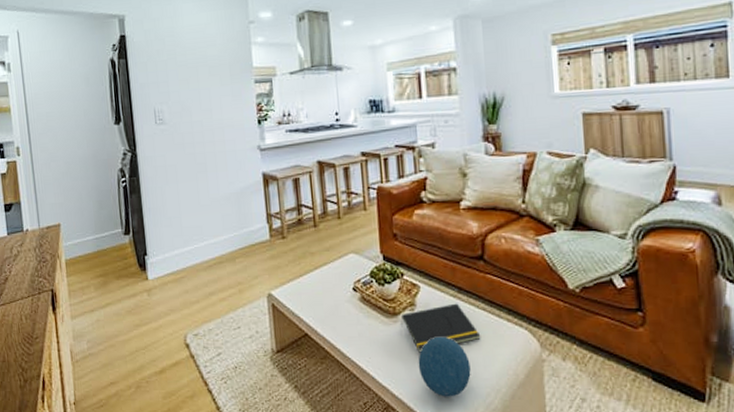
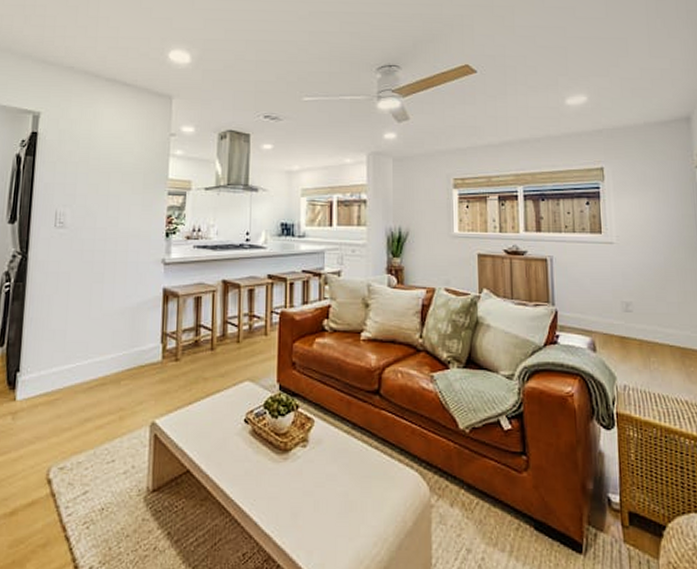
notepad: present [401,303,481,353] -> none [291,440,372,495]
decorative orb: present [418,336,471,397] -> none [305,477,359,547]

